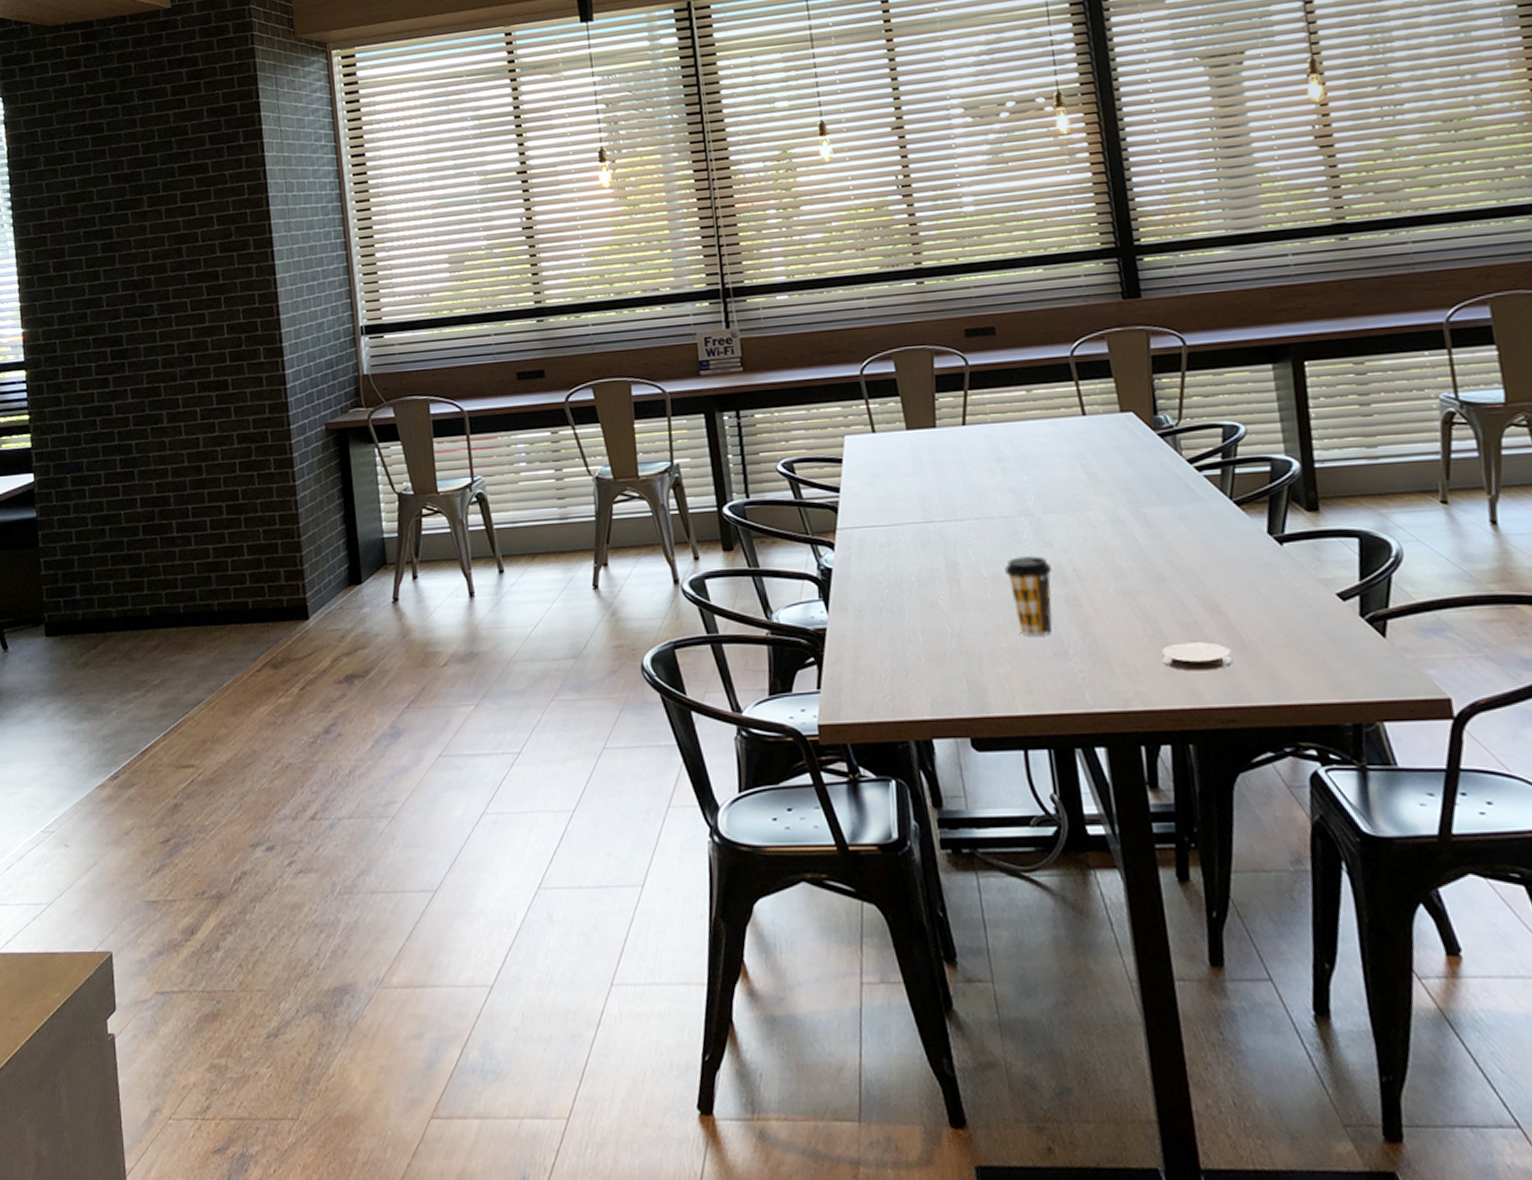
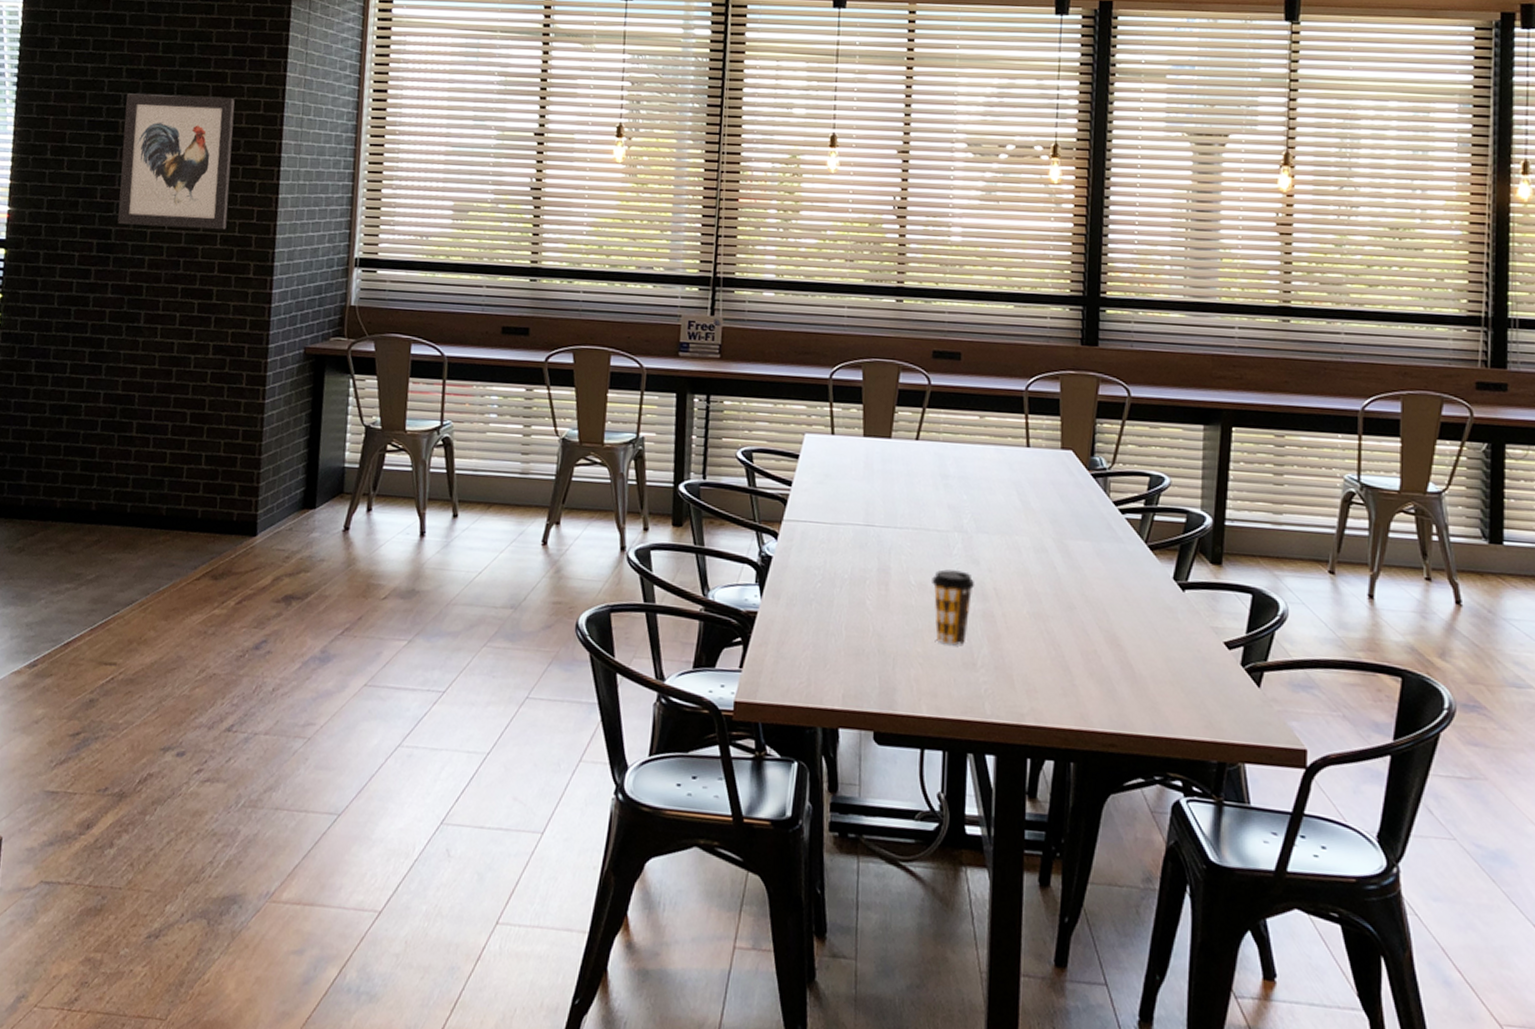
wall art: none [115,186,231,329] -> present [117,93,235,230]
coaster: present [1161,642,1233,671] -> none [1059,668,1123,698]

